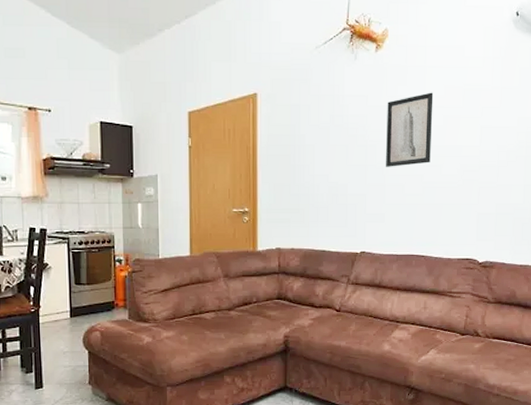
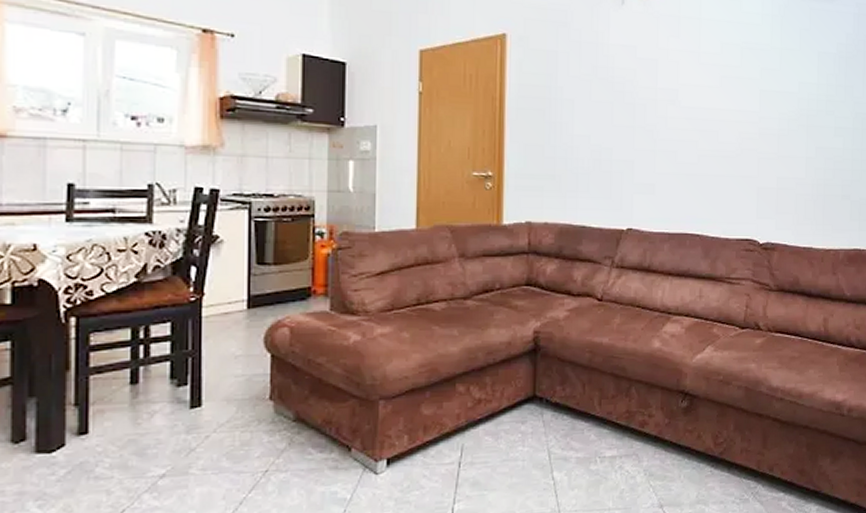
wall art: present [386,92,434,167] -> none [656,47,709,131]

